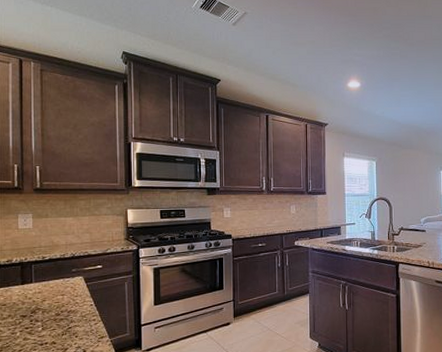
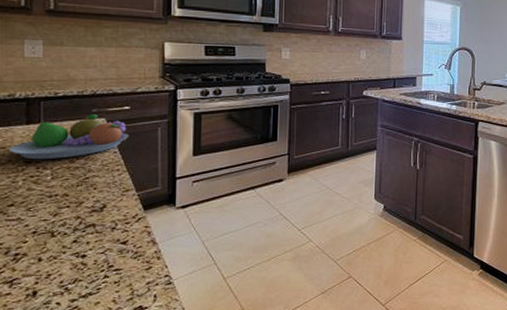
fruit bowl: none [9,273,102,314] -> present [10,113,130,160]

